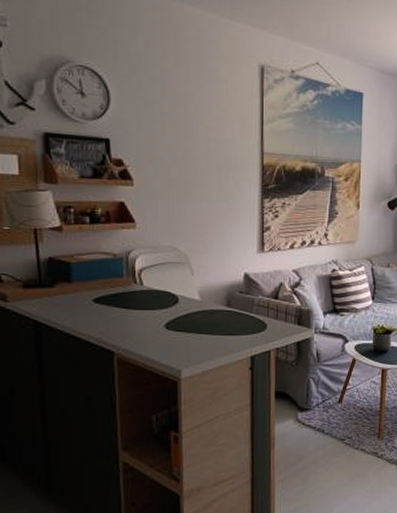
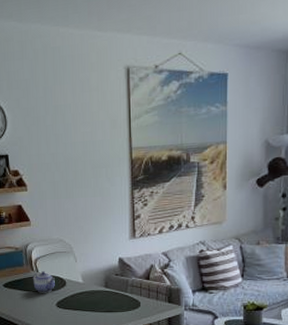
teapot: none [135,284,164,312] -> present [33,271,55,293]

